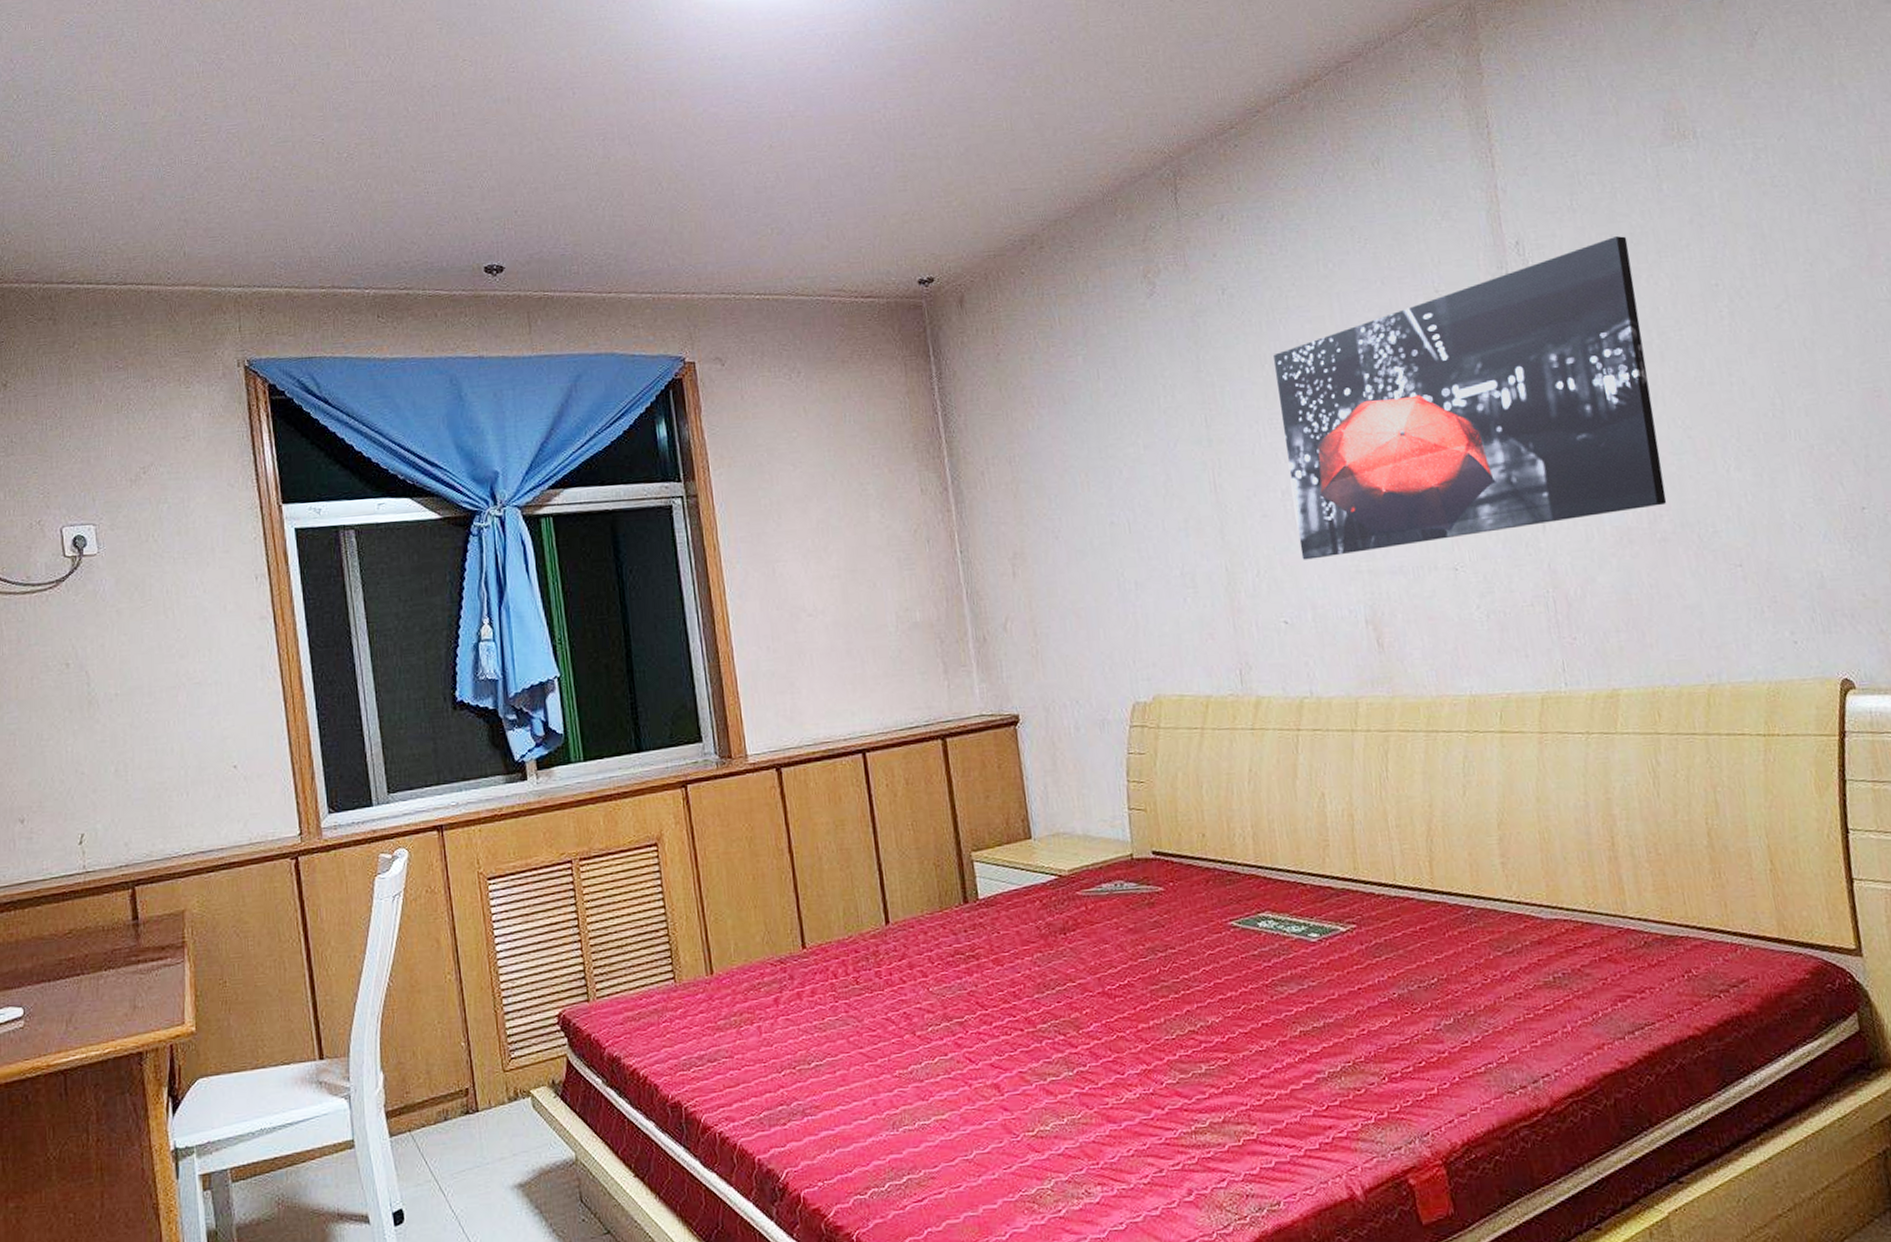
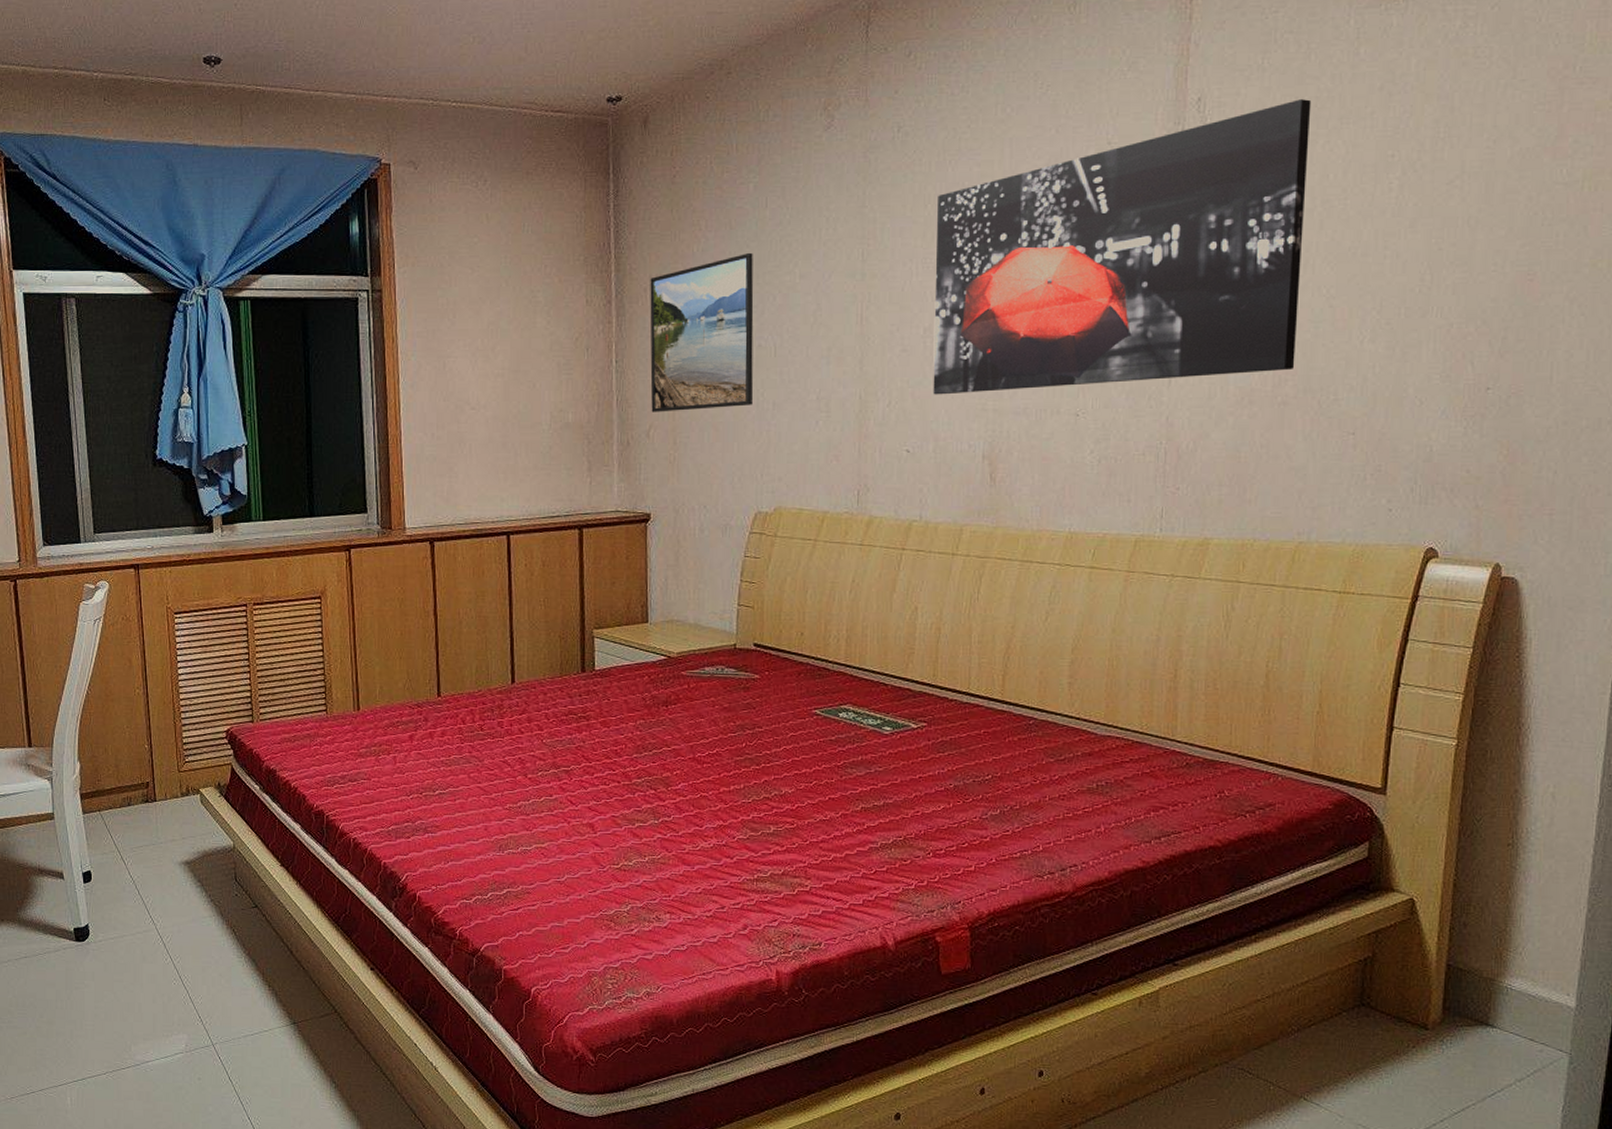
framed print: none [986,426,1113,604] -> present [650,252,754,412]

